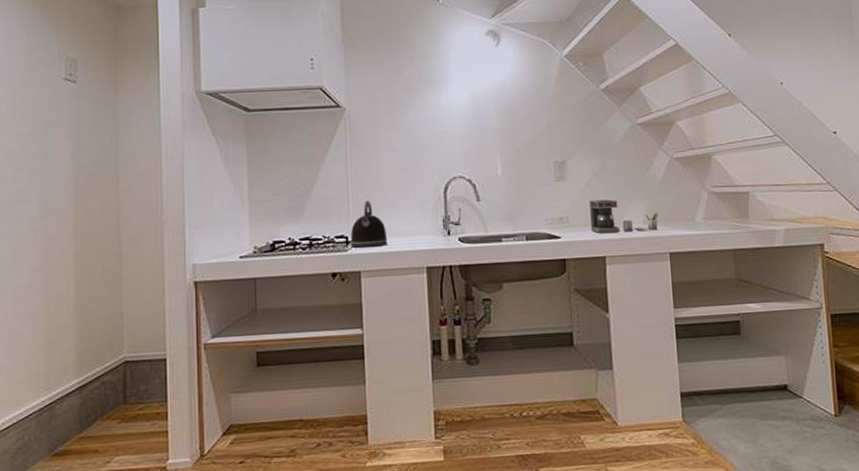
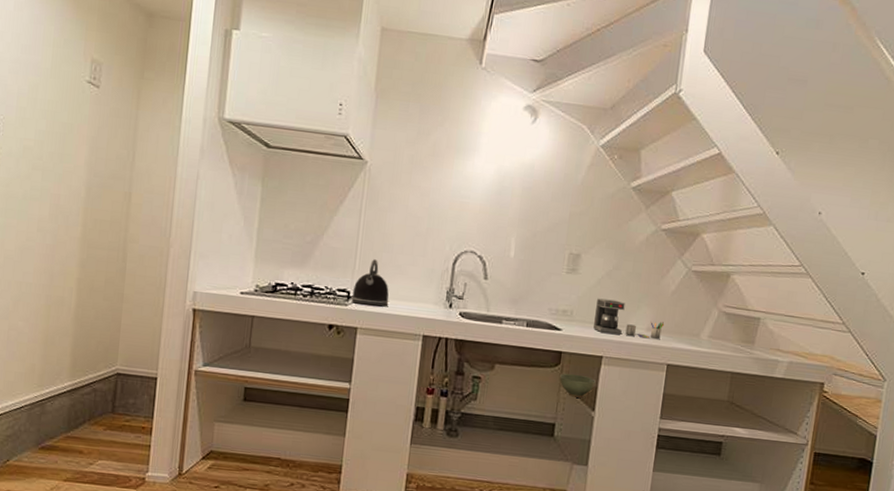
bowl: none [568,279,605,302] -> present [560,373,597,398]

